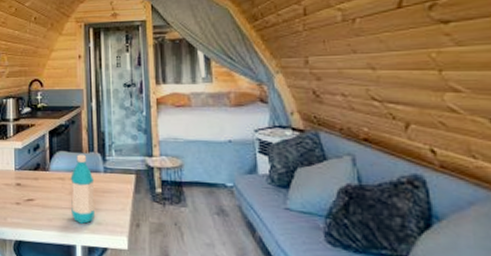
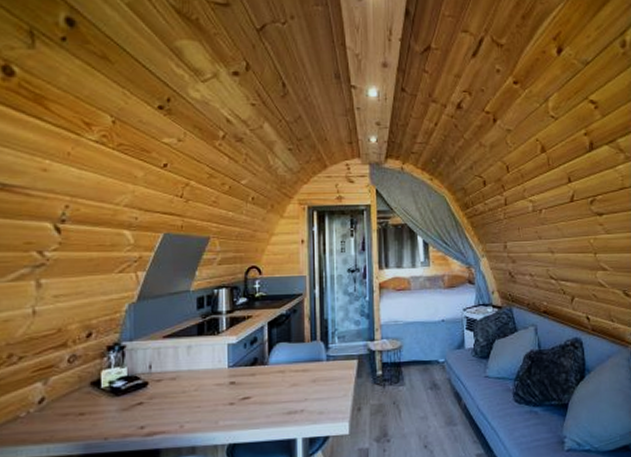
water bottle: present [70,154,95,224] -> none [291,344,316,416]

